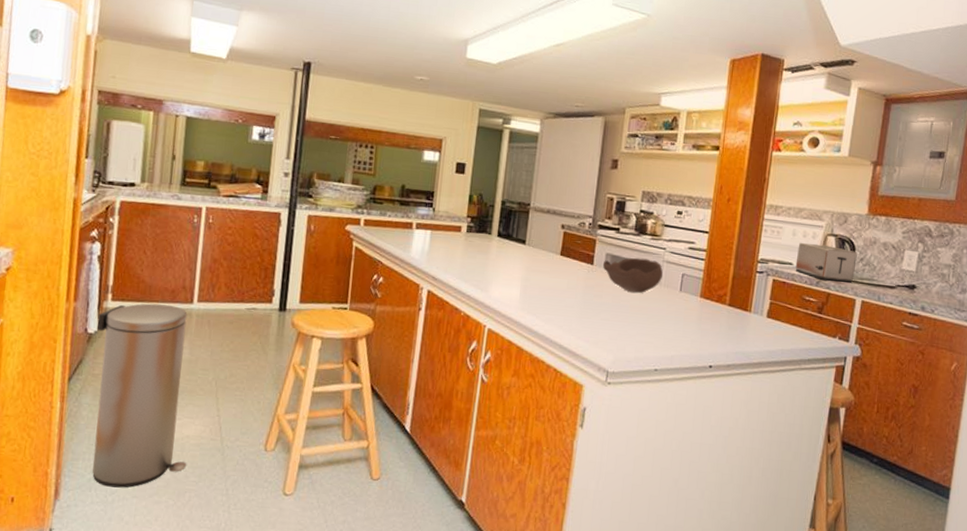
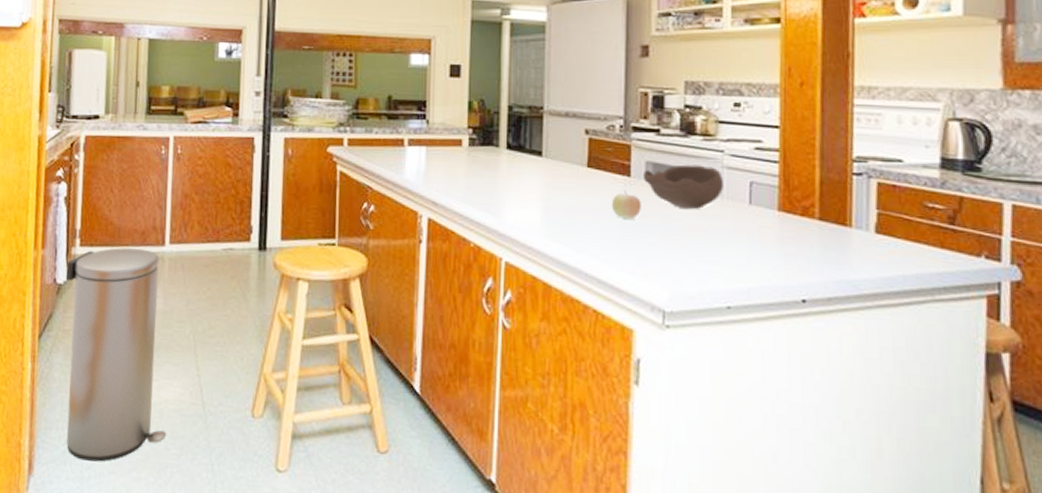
fruit: none [576,275,599,300] -> present [611,189,641,220]
toaster: present [795,242,857,284] -> none [907,131,997,183]

